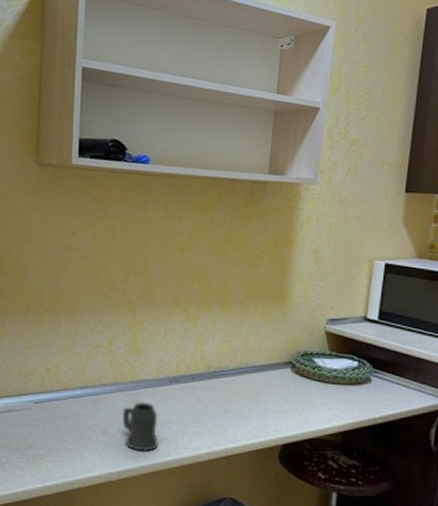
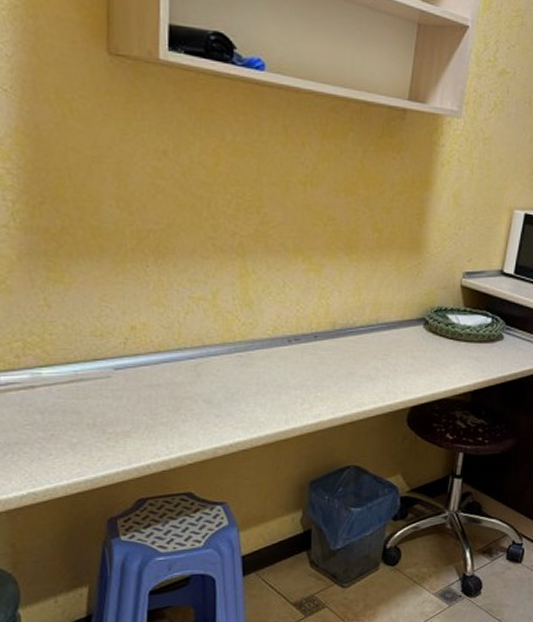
mug: present [123,402,158,453] -> none [231,365,274,423]

